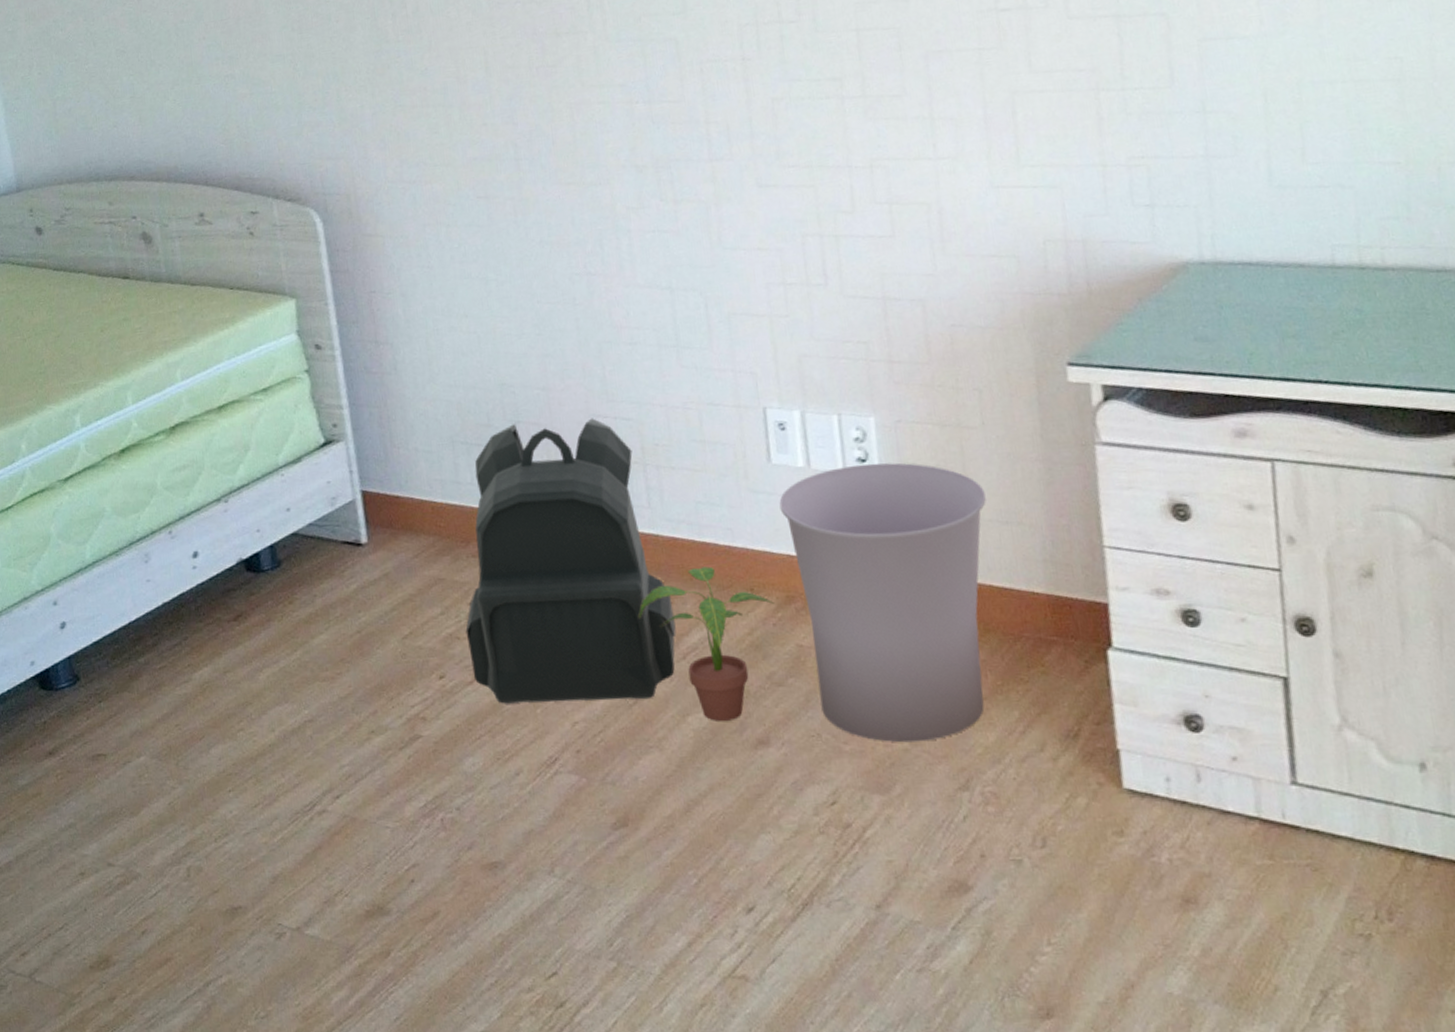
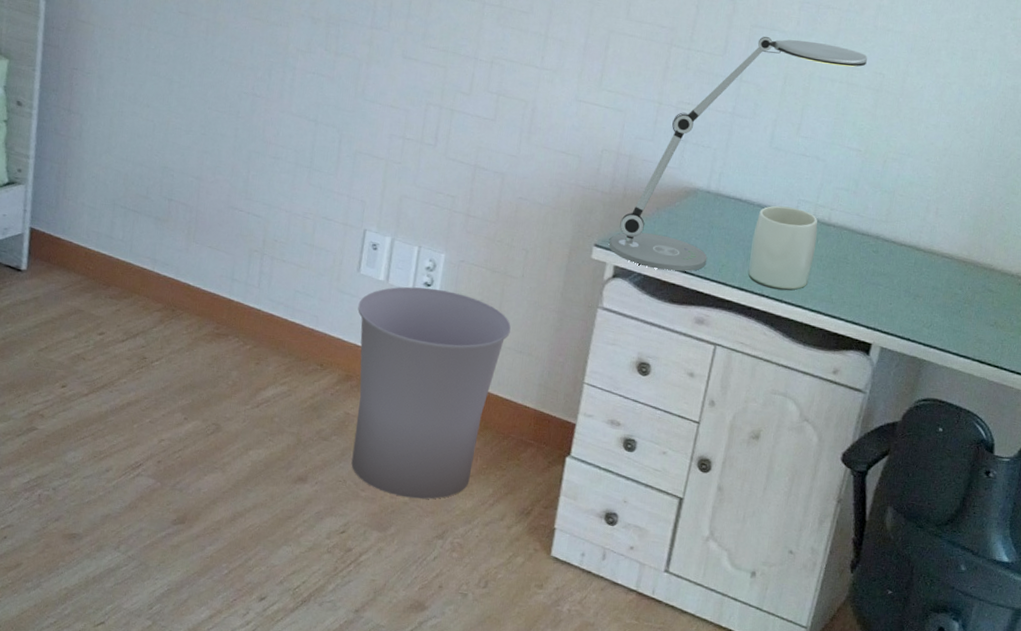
backpack: present [465,418,677,704] -> none [89,200,259,433]
potted plant: present [639,566,774,721] -> none [230,340,336,459]
desk lamp: none [1085,37,1373,378] -> present [608,36,868,272]
mug: none [1280,257,1379,371] -> present [748,205,818,291]

